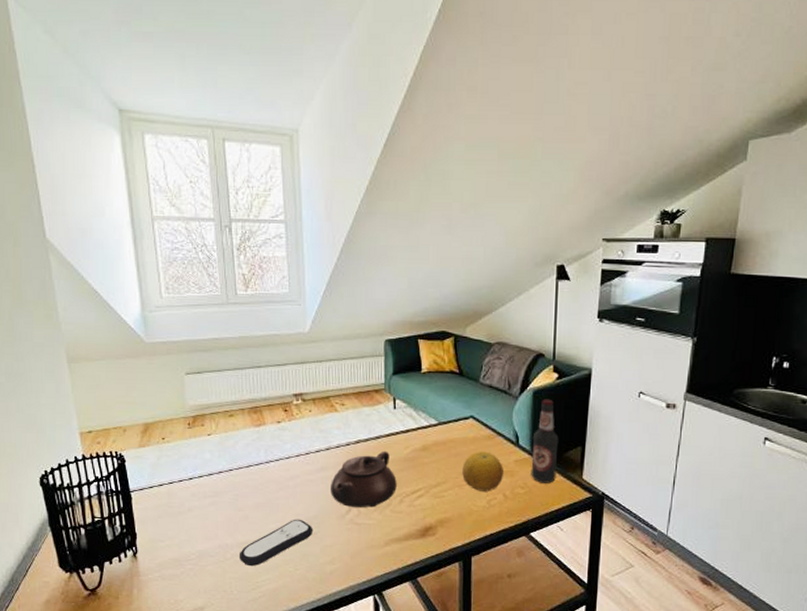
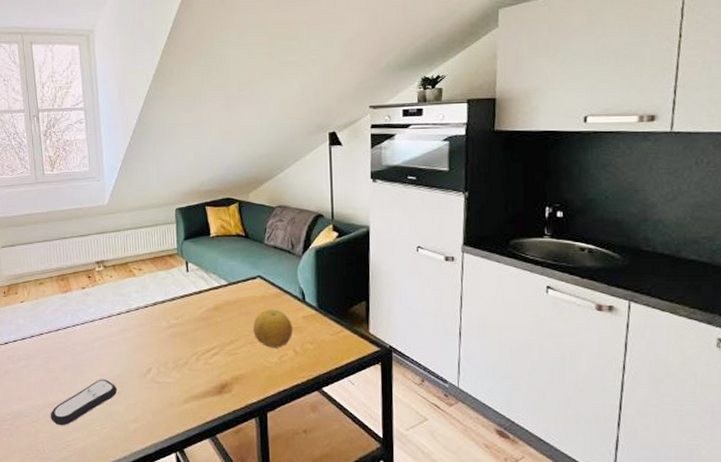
teapot: present [331,451,397,508] -> none [132,311,193,367]
bottle: present [531,399,559,483] -> none [317,256,343,338]

